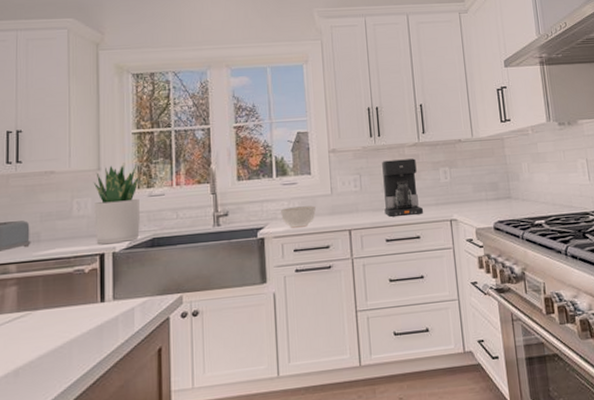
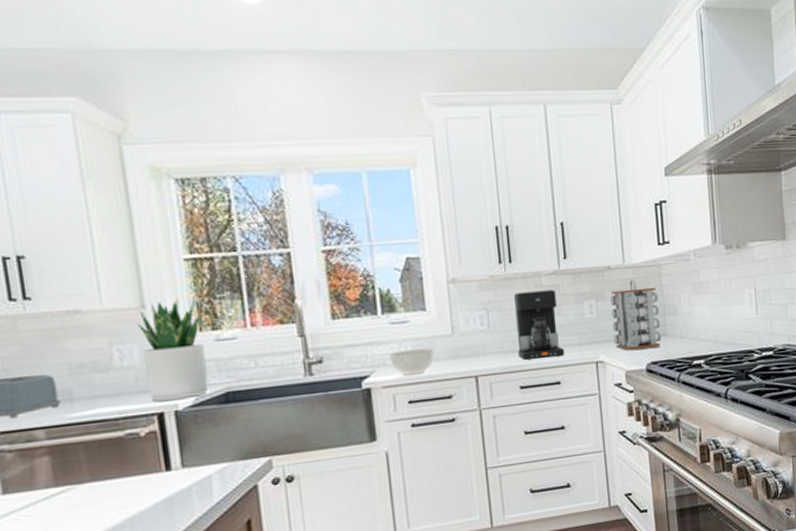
spice rack: none [462,150,506,211] -> present [610,278,661,352]

